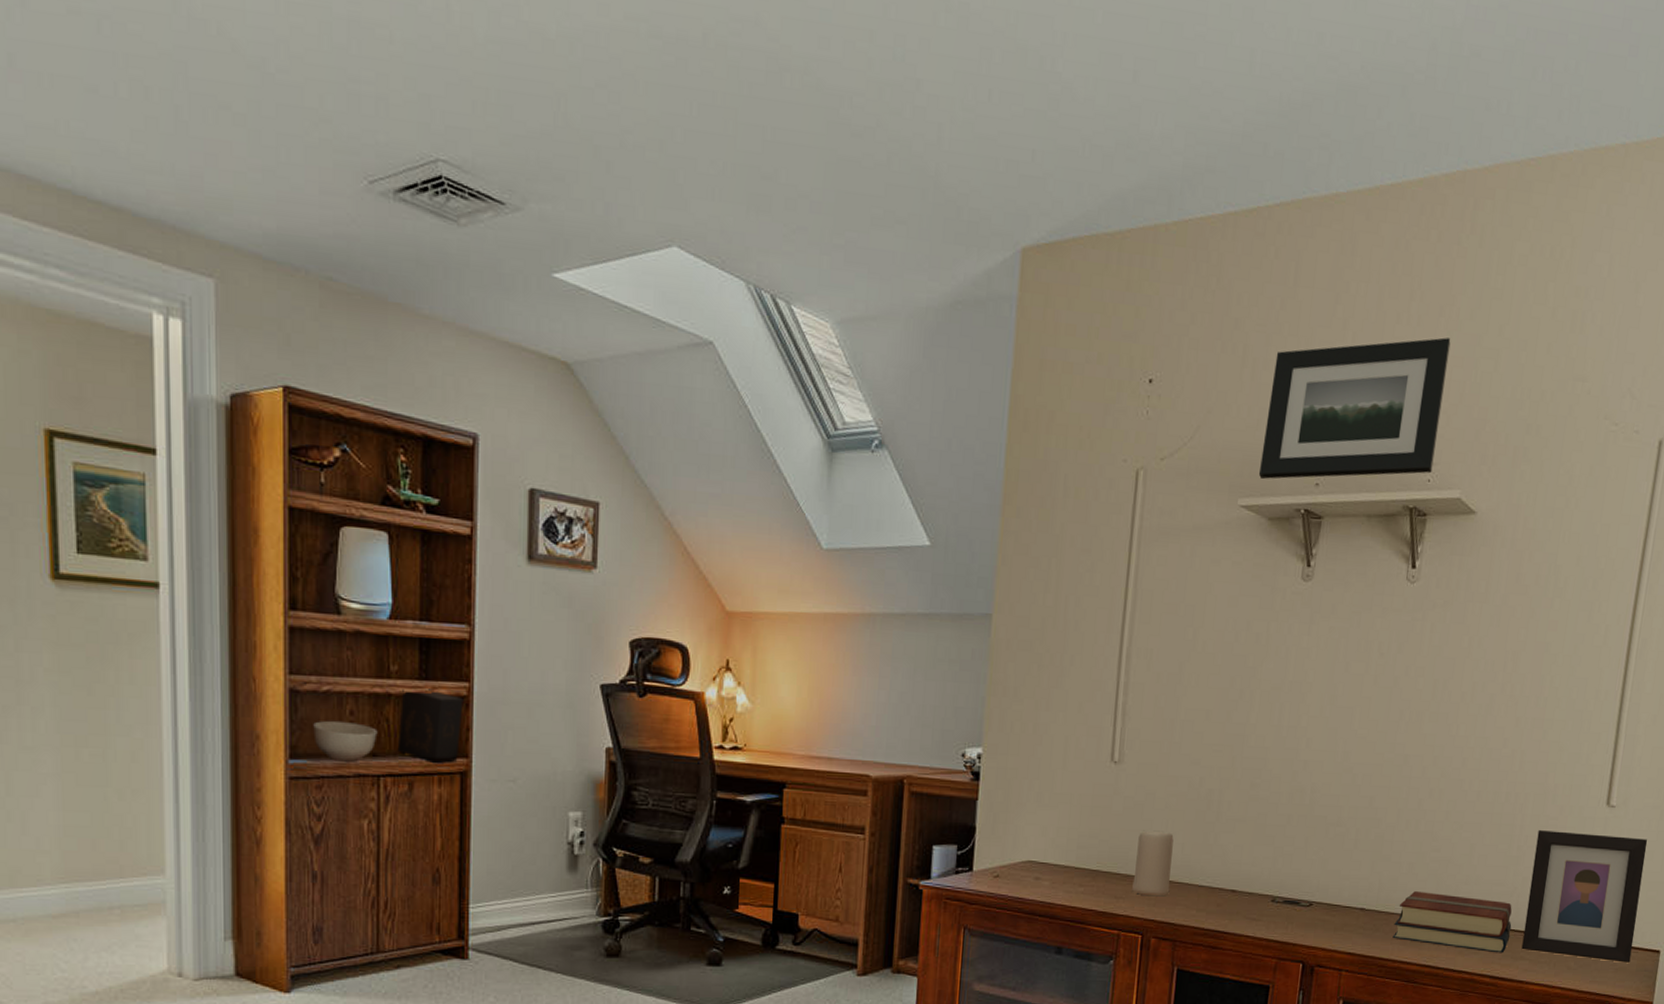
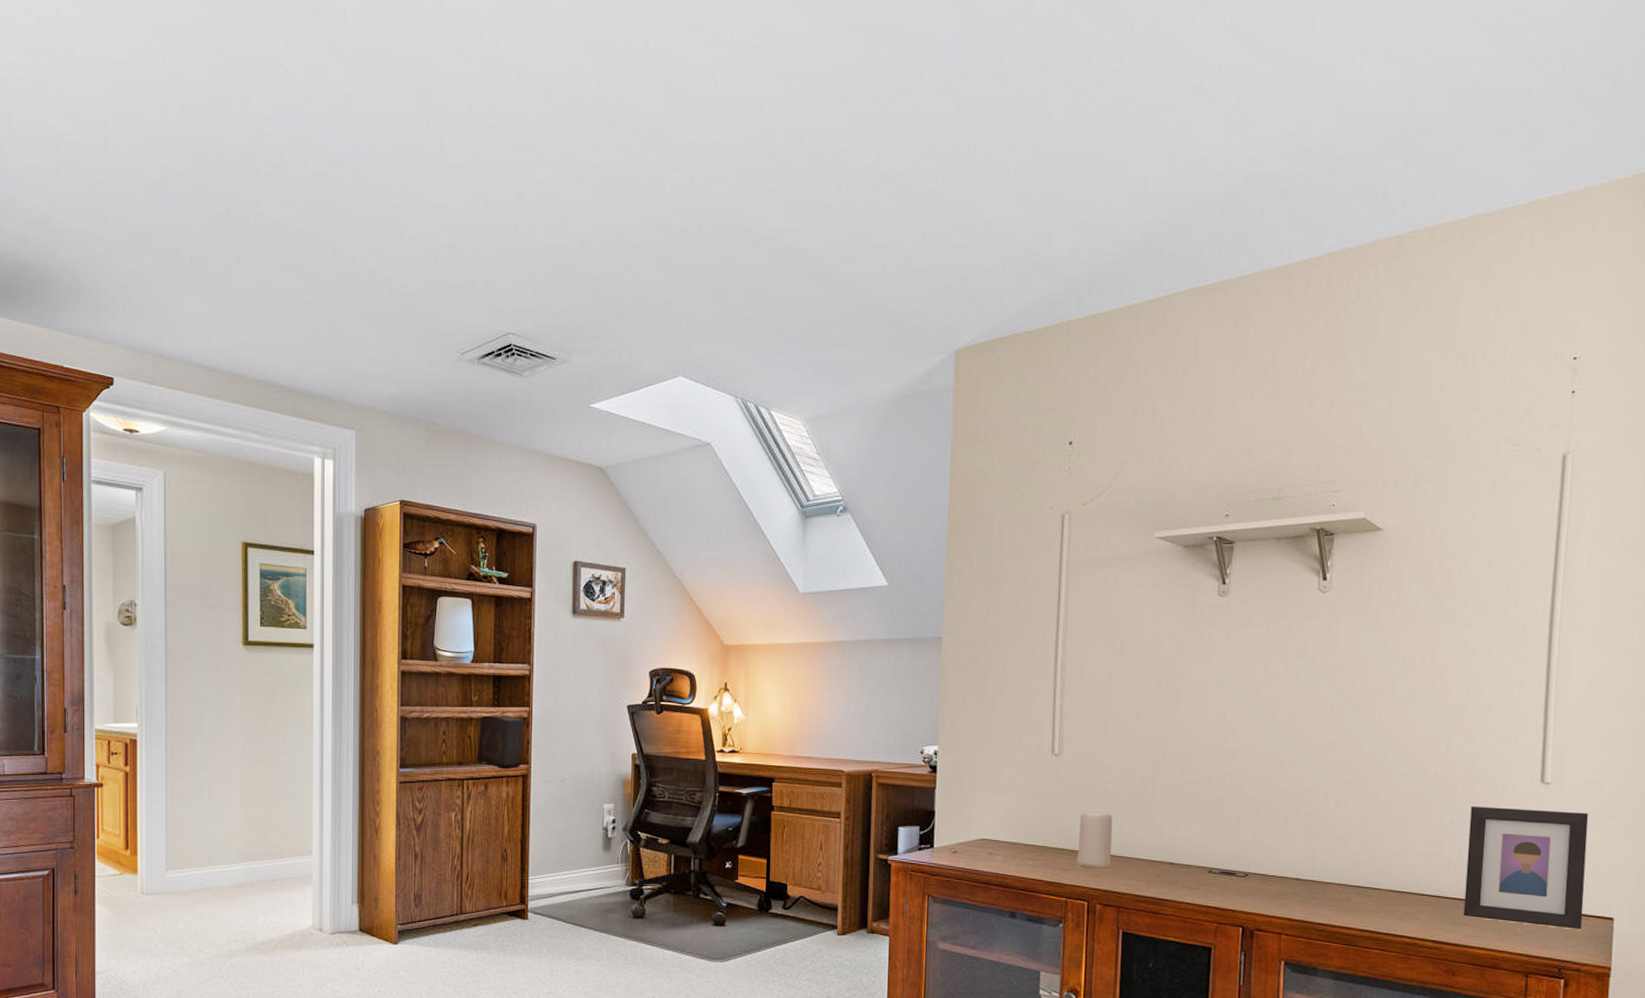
bowl: present [313,720,378,762] -> none [417,739,463,769]
picture frame: present [1258,337,1451,480] -> none [1172,386,1345,515]
books: present [1392,891,1512,953] -> none [1329,863,1451,920]

